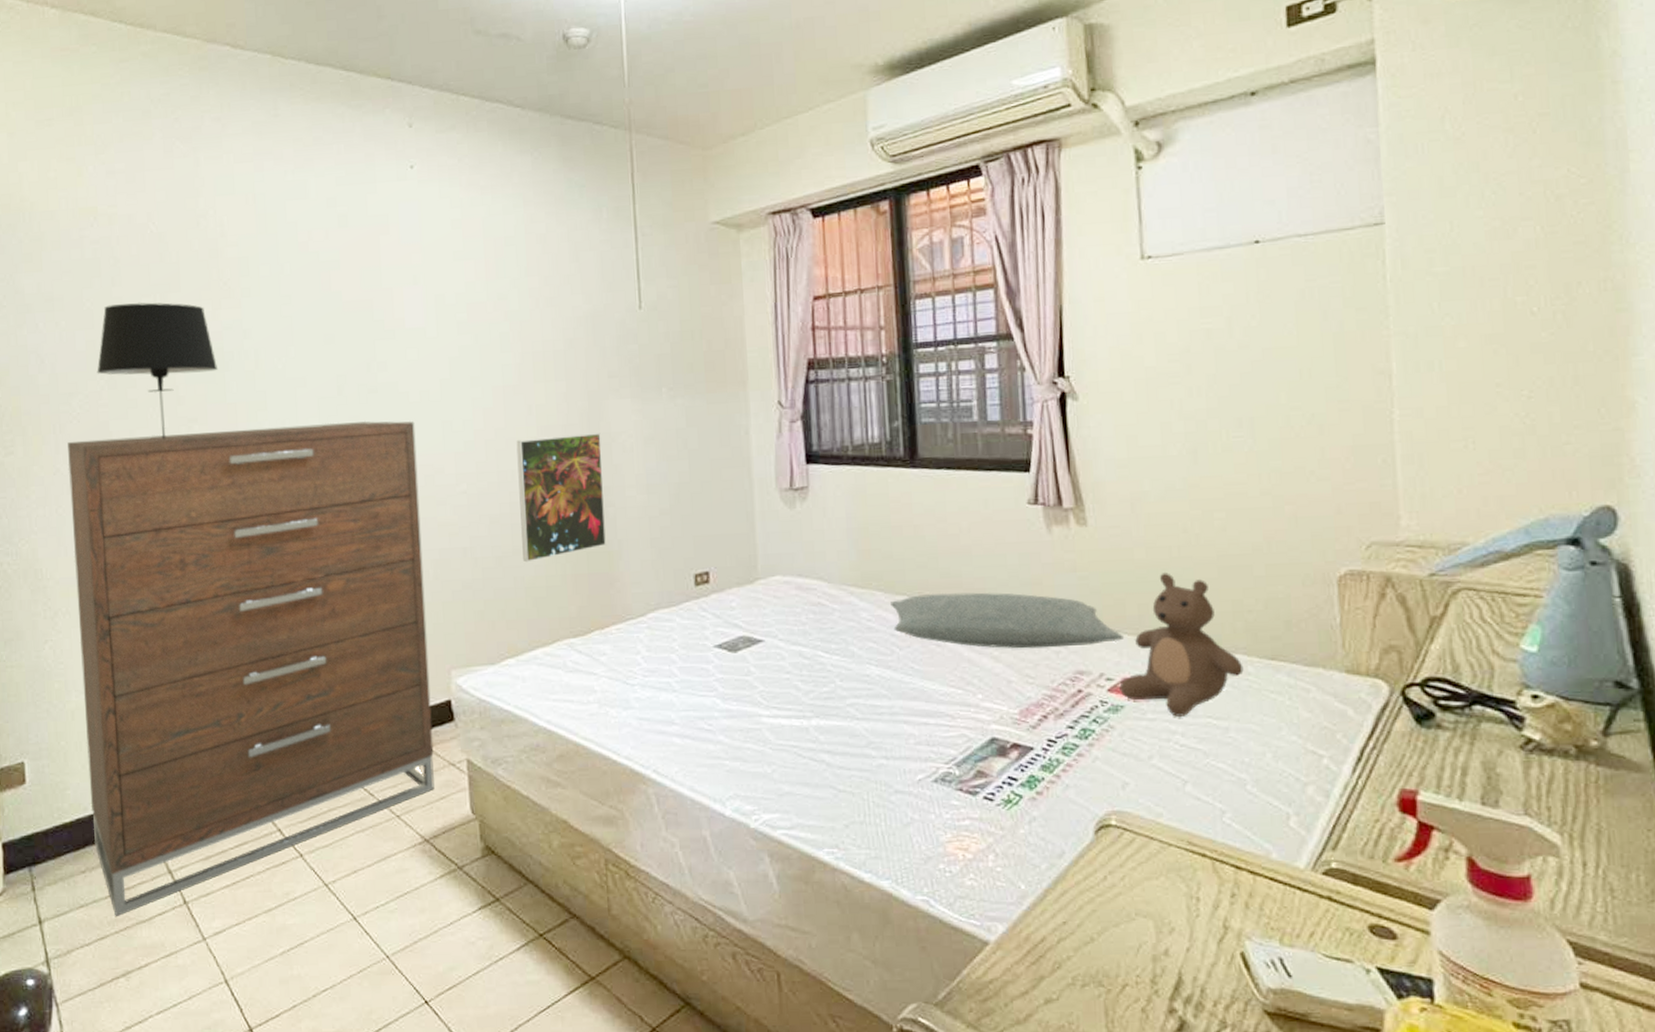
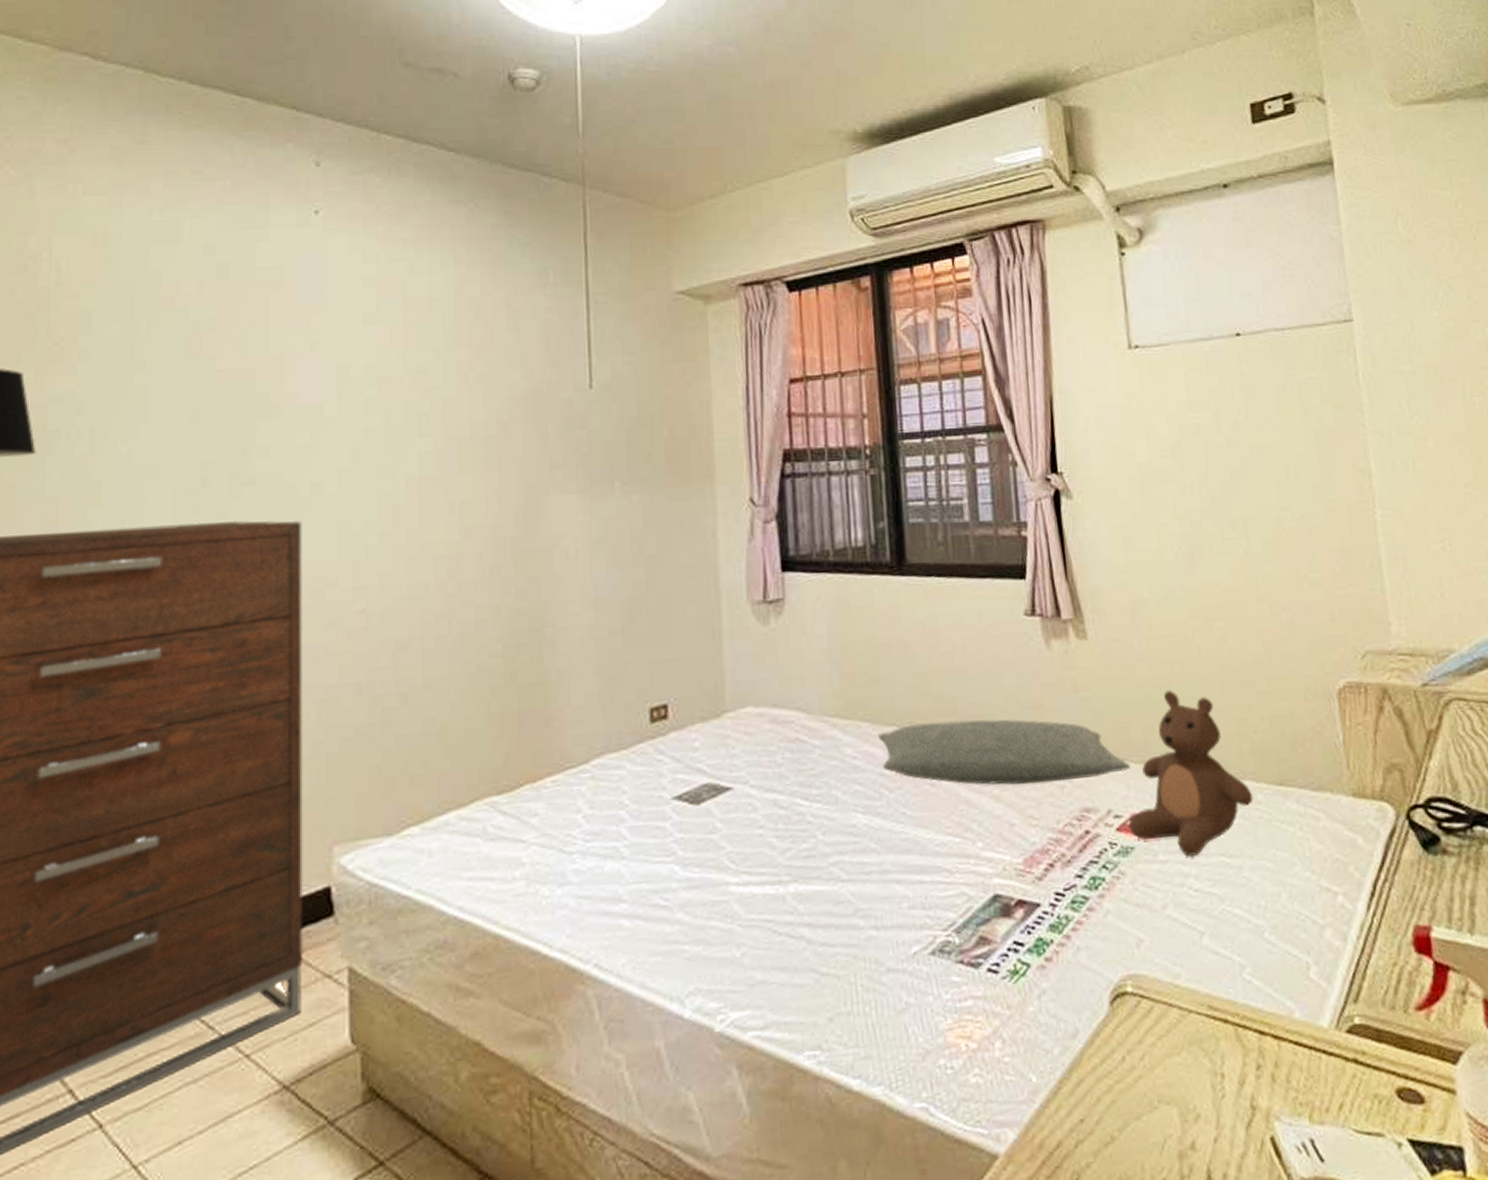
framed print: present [516,433,606,563] -> none [433,535,543,700]

